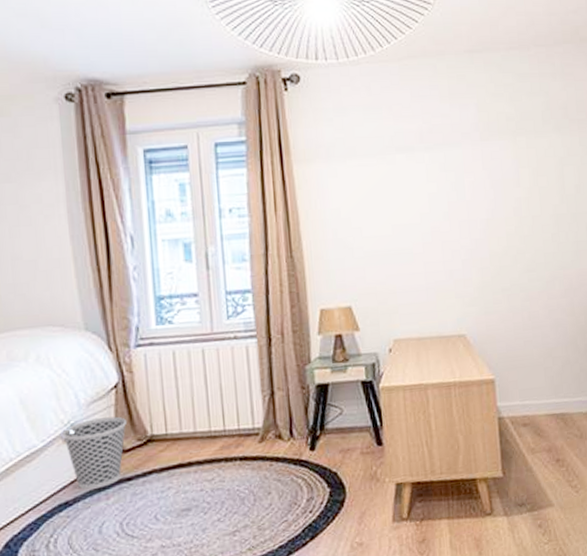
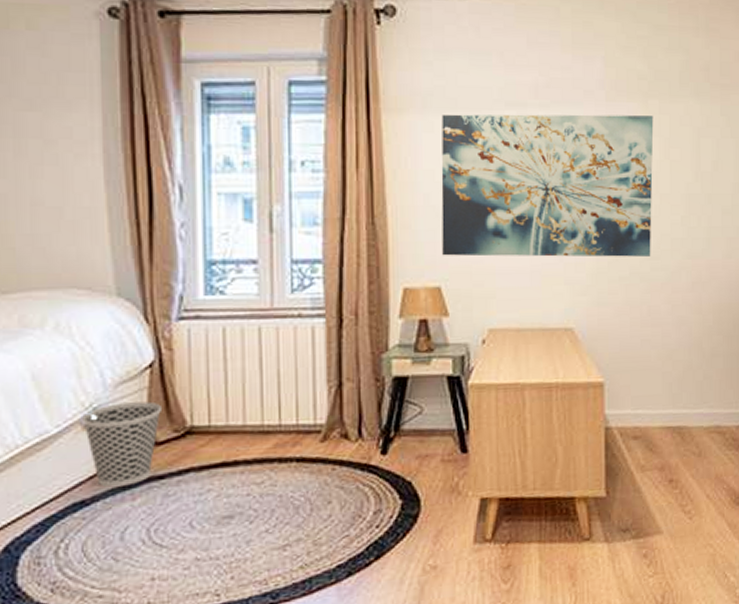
wall art: none [343,150,528,280] -> present [441,114,654,257]

